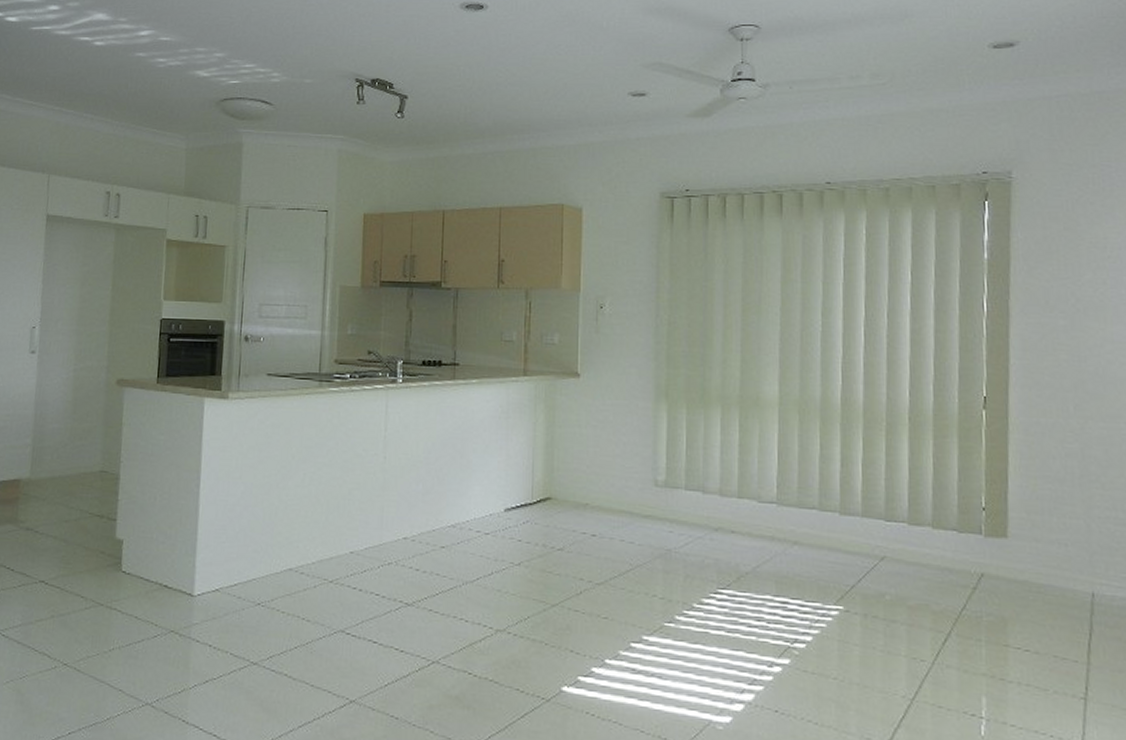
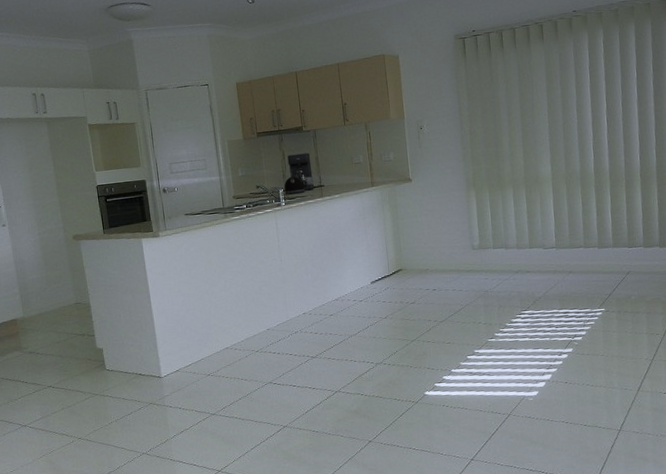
kettle: none [404,336,433,371] -> present [284,169,305,195]
coffee maker: none [415,316,447,368] -> present [287,152,315,191]

